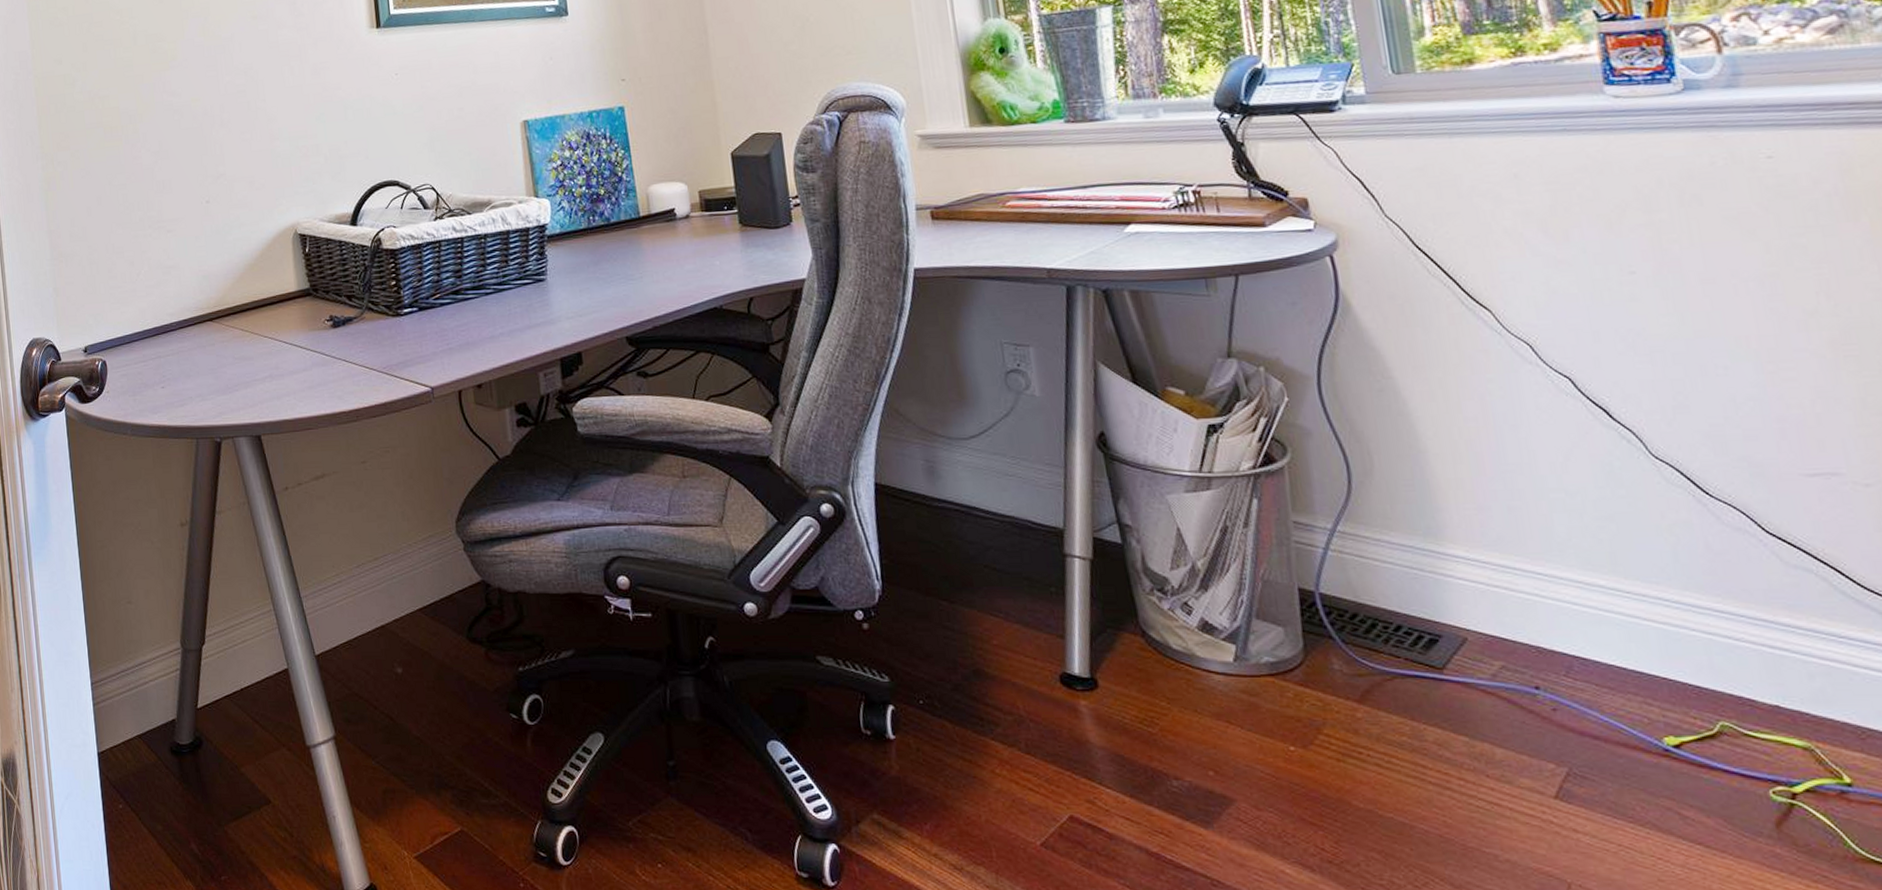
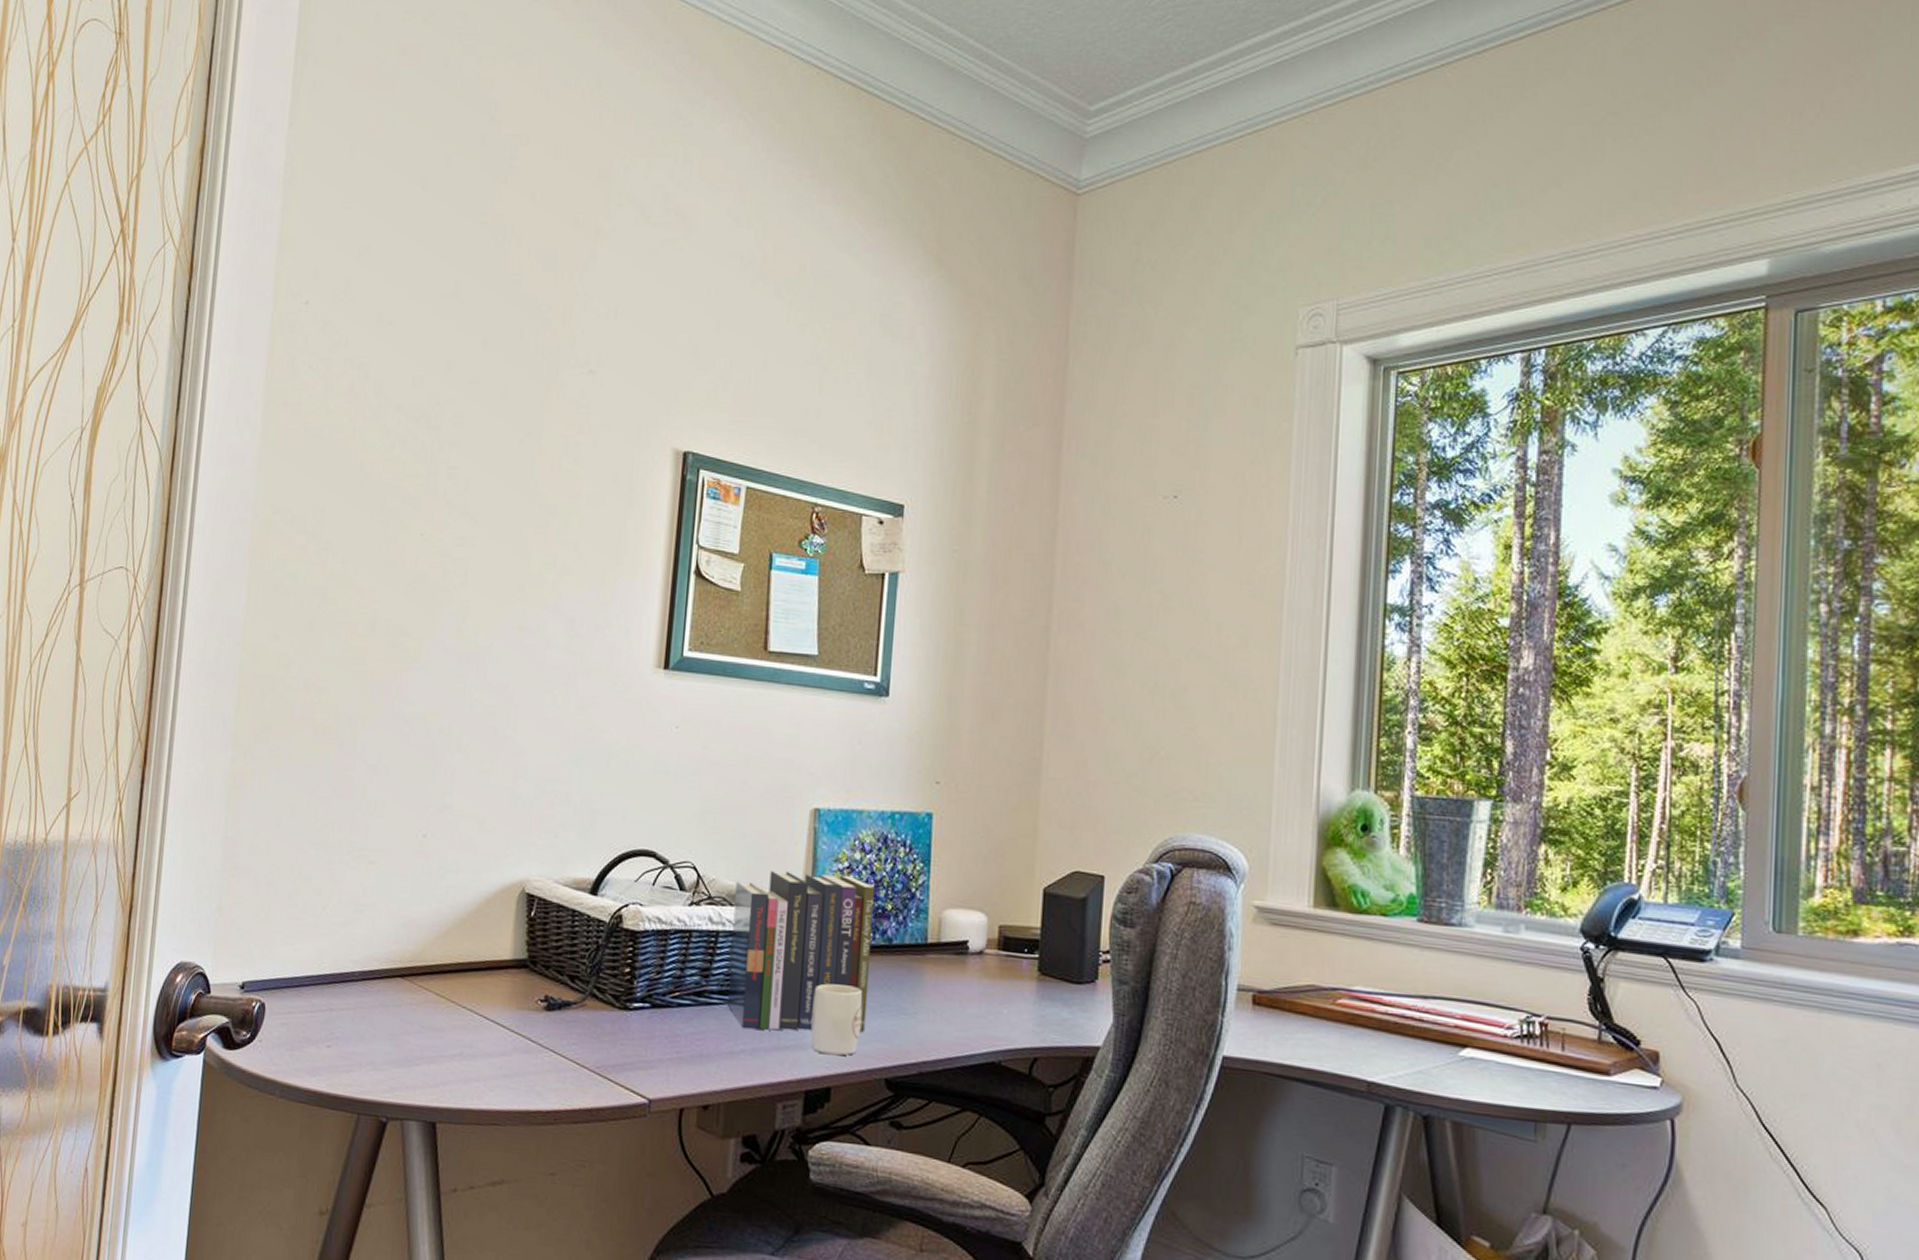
books: none [469,171,602,315] -> present [726,870,874,1032]
mug: none [551,263,598,325] -> present [810,983,863,1056]

